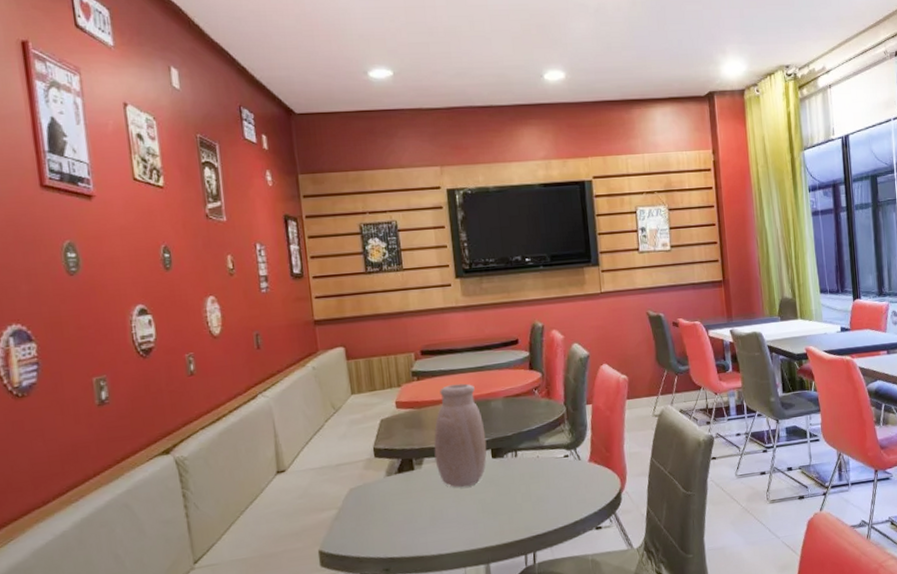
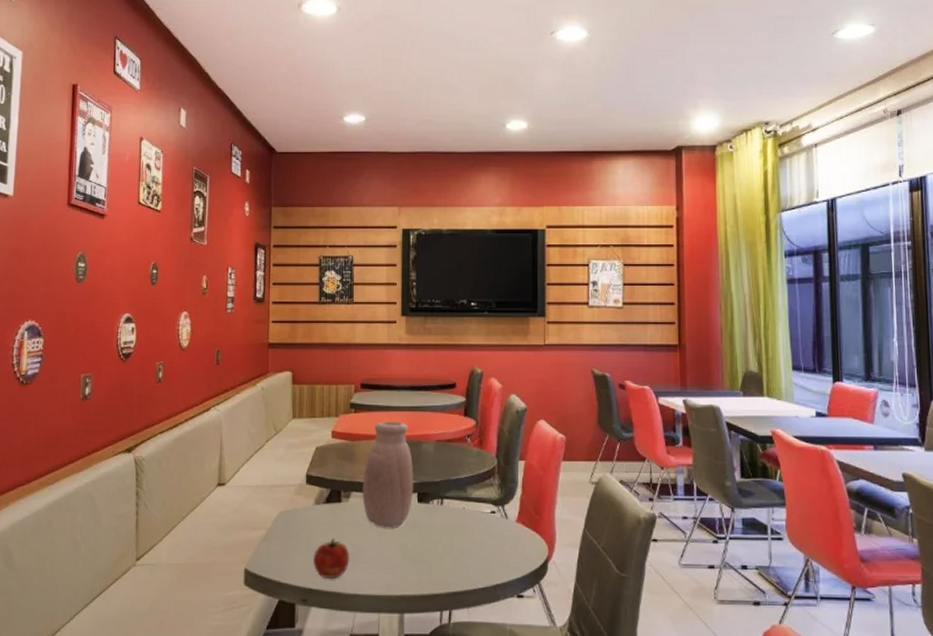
apple: none [391,506,430,546] -> present [313,539,350,579]

